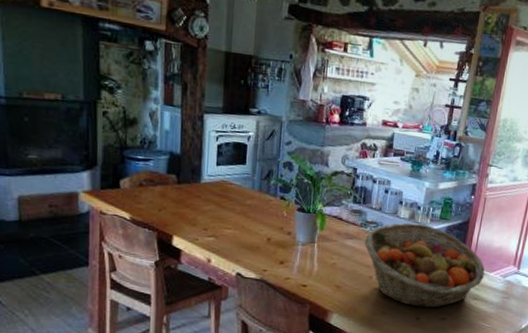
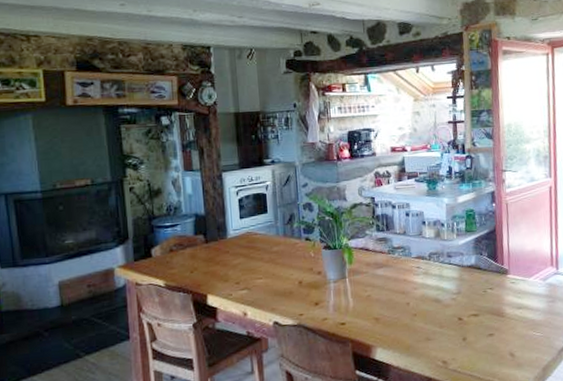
fruit basket: present [364,222,485,308] -> none [394,240,524,327]

